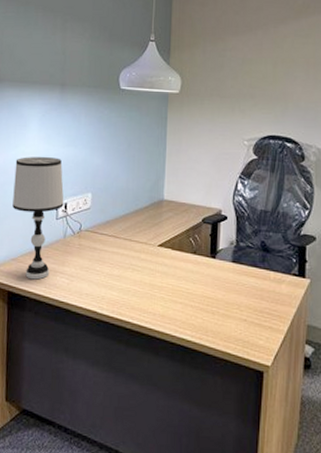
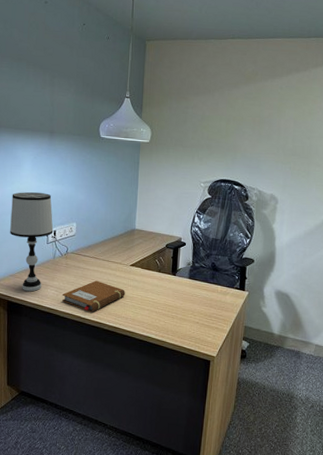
notebook: none [74,265,152,307] -> present [62,280,125,313]

